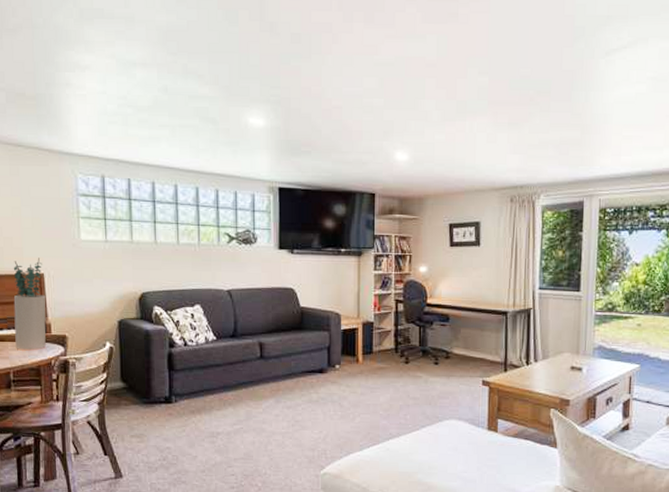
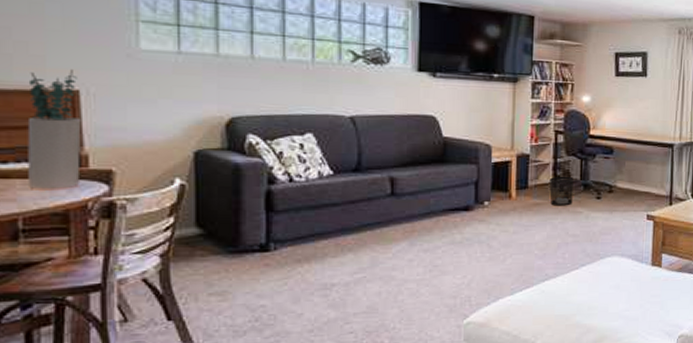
waste bin: none [392,342,413,372] -> present [549,176,574,207]

